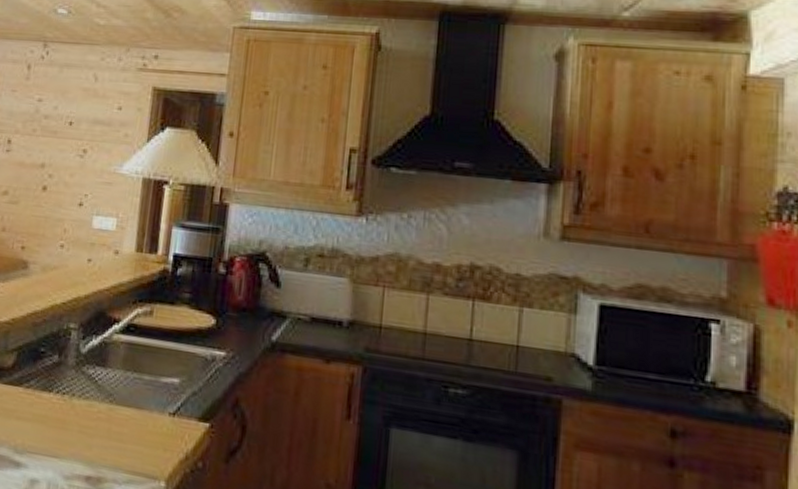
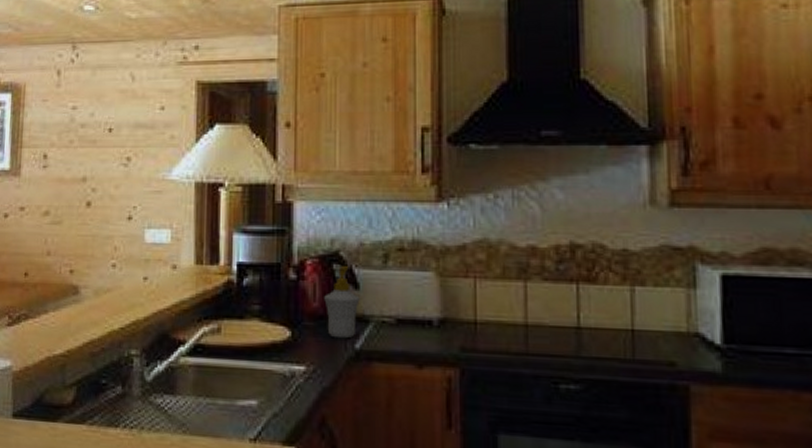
soap bottle: none [248,265,280,331] -> present [324,266,360,339]

